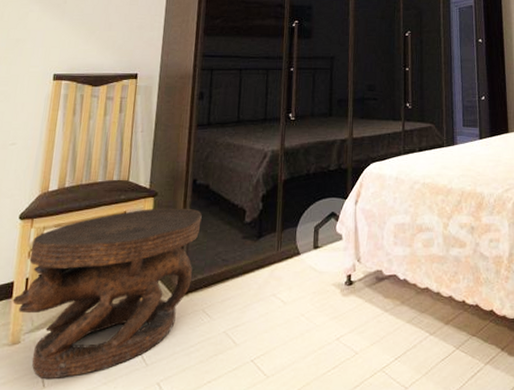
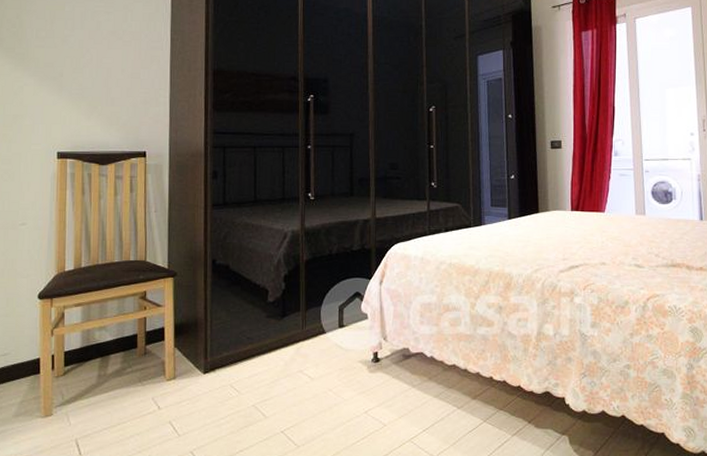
side table: present [12,208,202,380] -> none [40,287,224,448]

